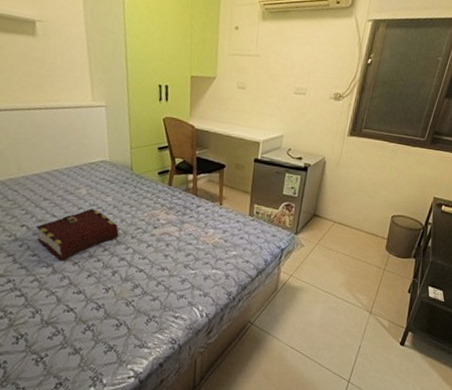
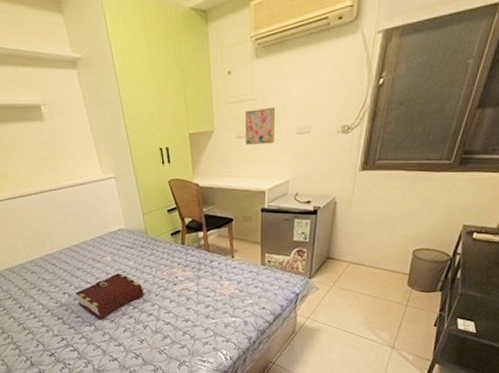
wall art: none [245,64,277,99] -> present [245,107,276,146]

